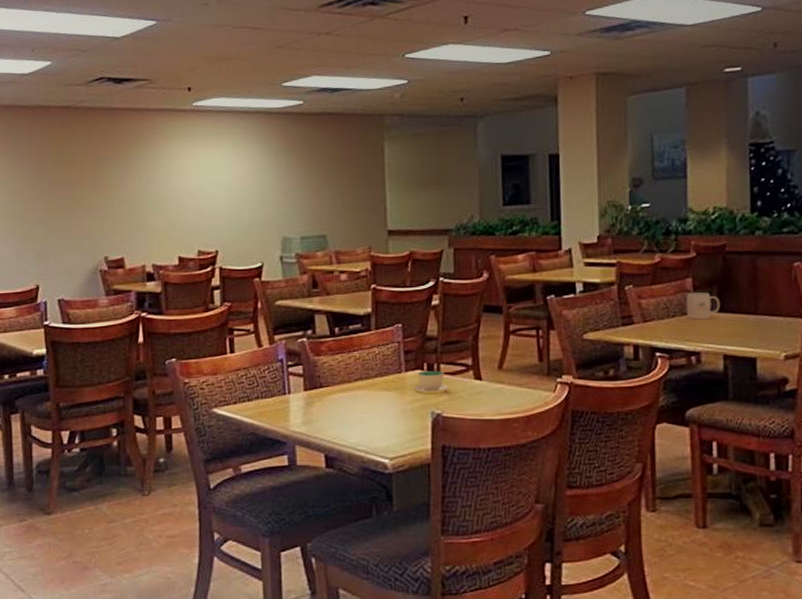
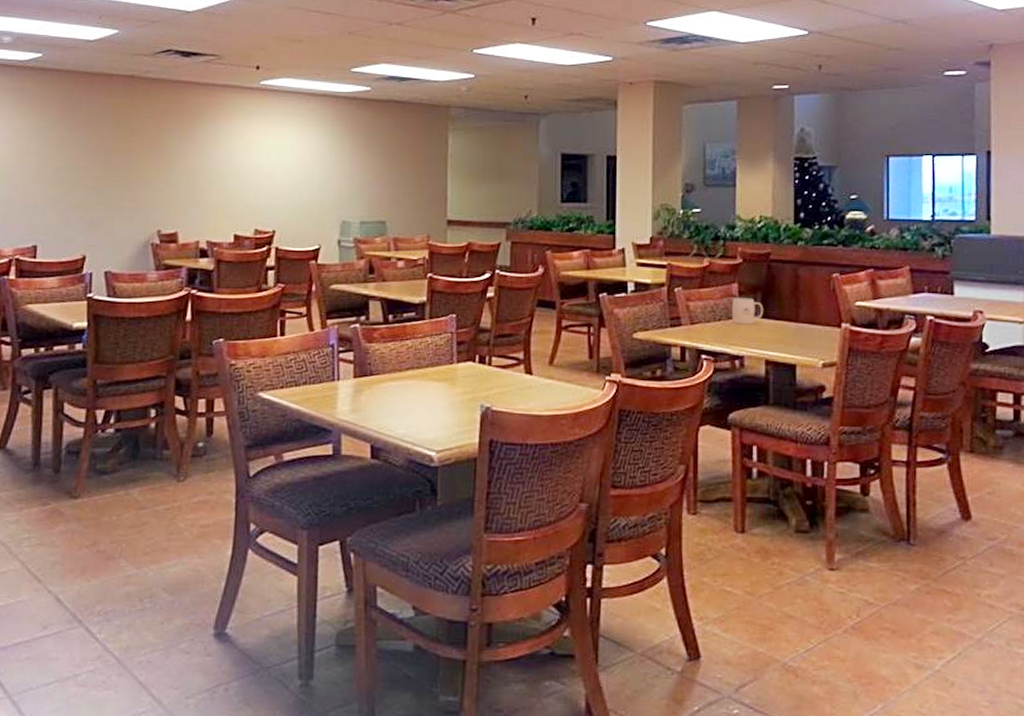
cup: present [414,370,448,394] -> none [465,362,499,387]

